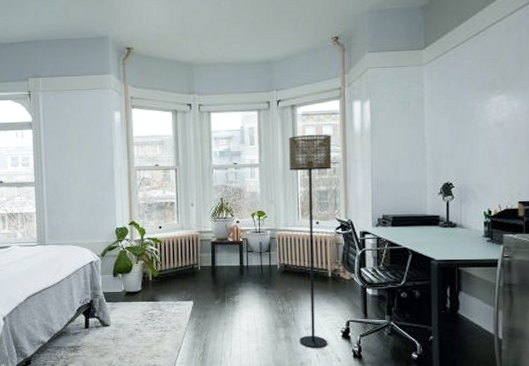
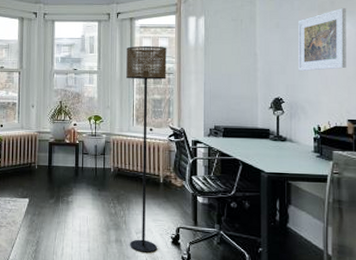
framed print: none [468,84,517,154] -> present [298,7,346,72]

